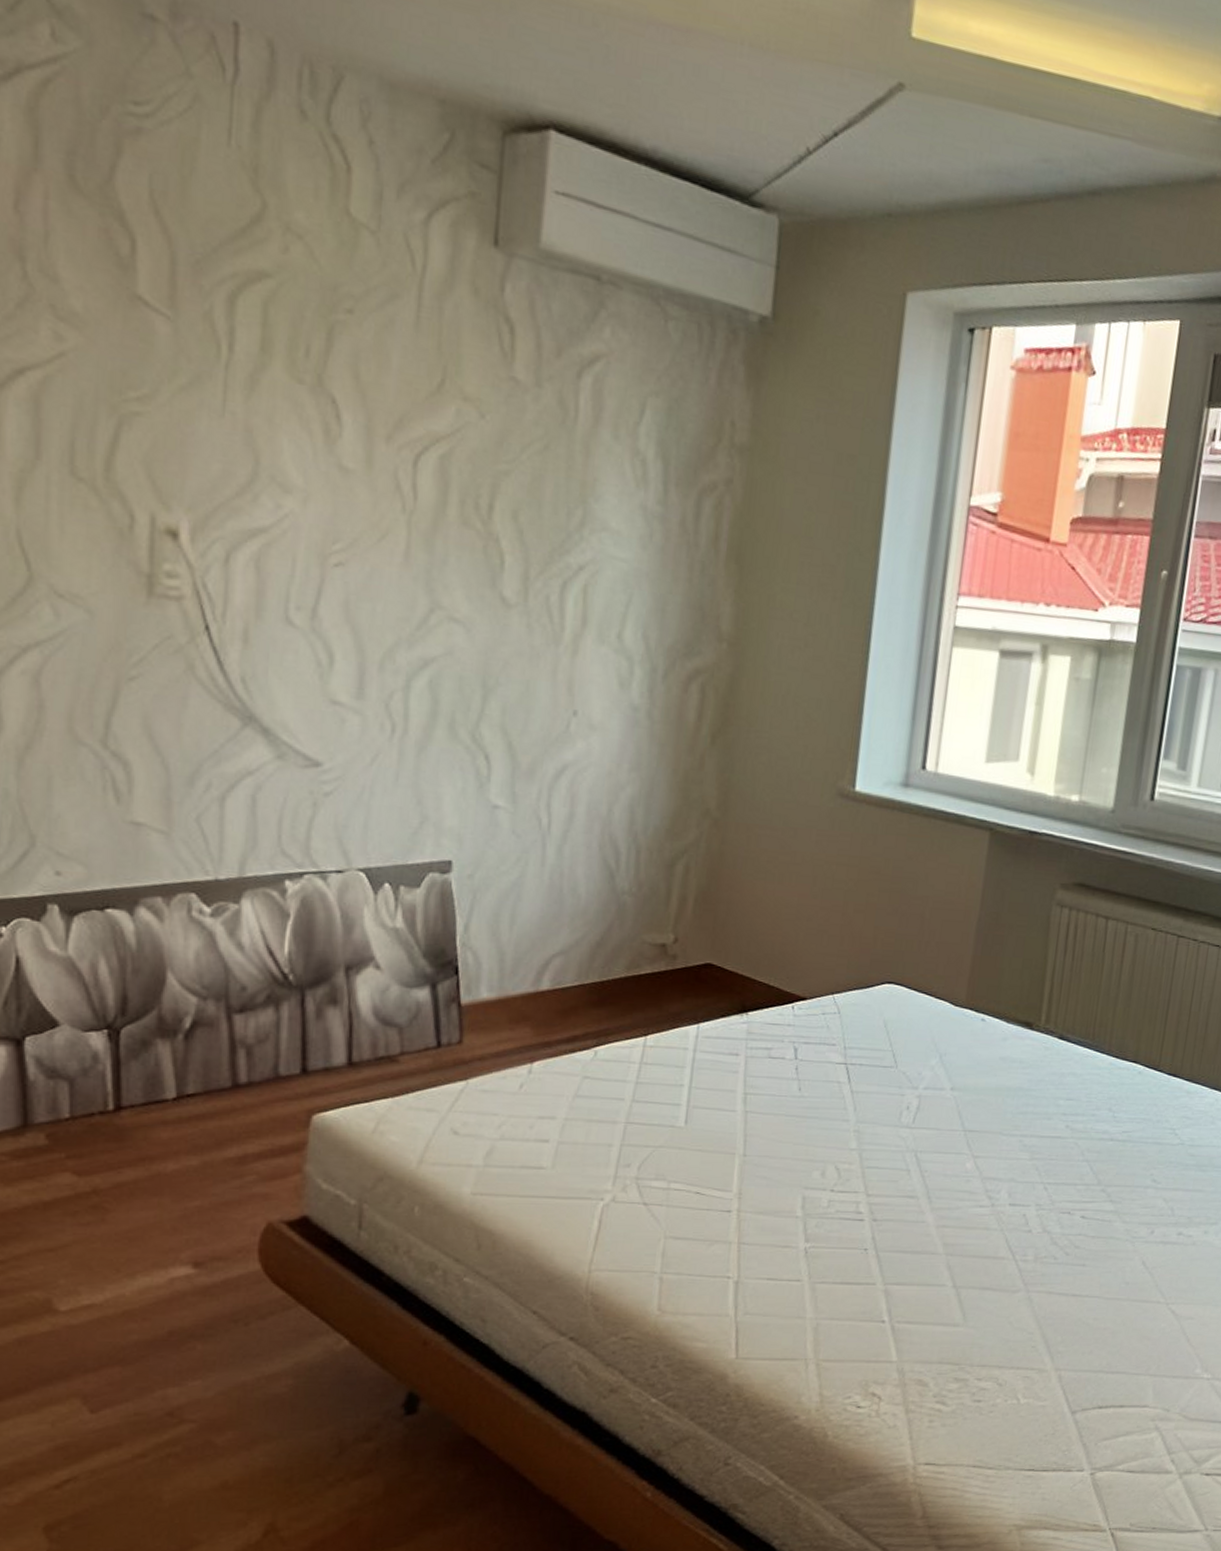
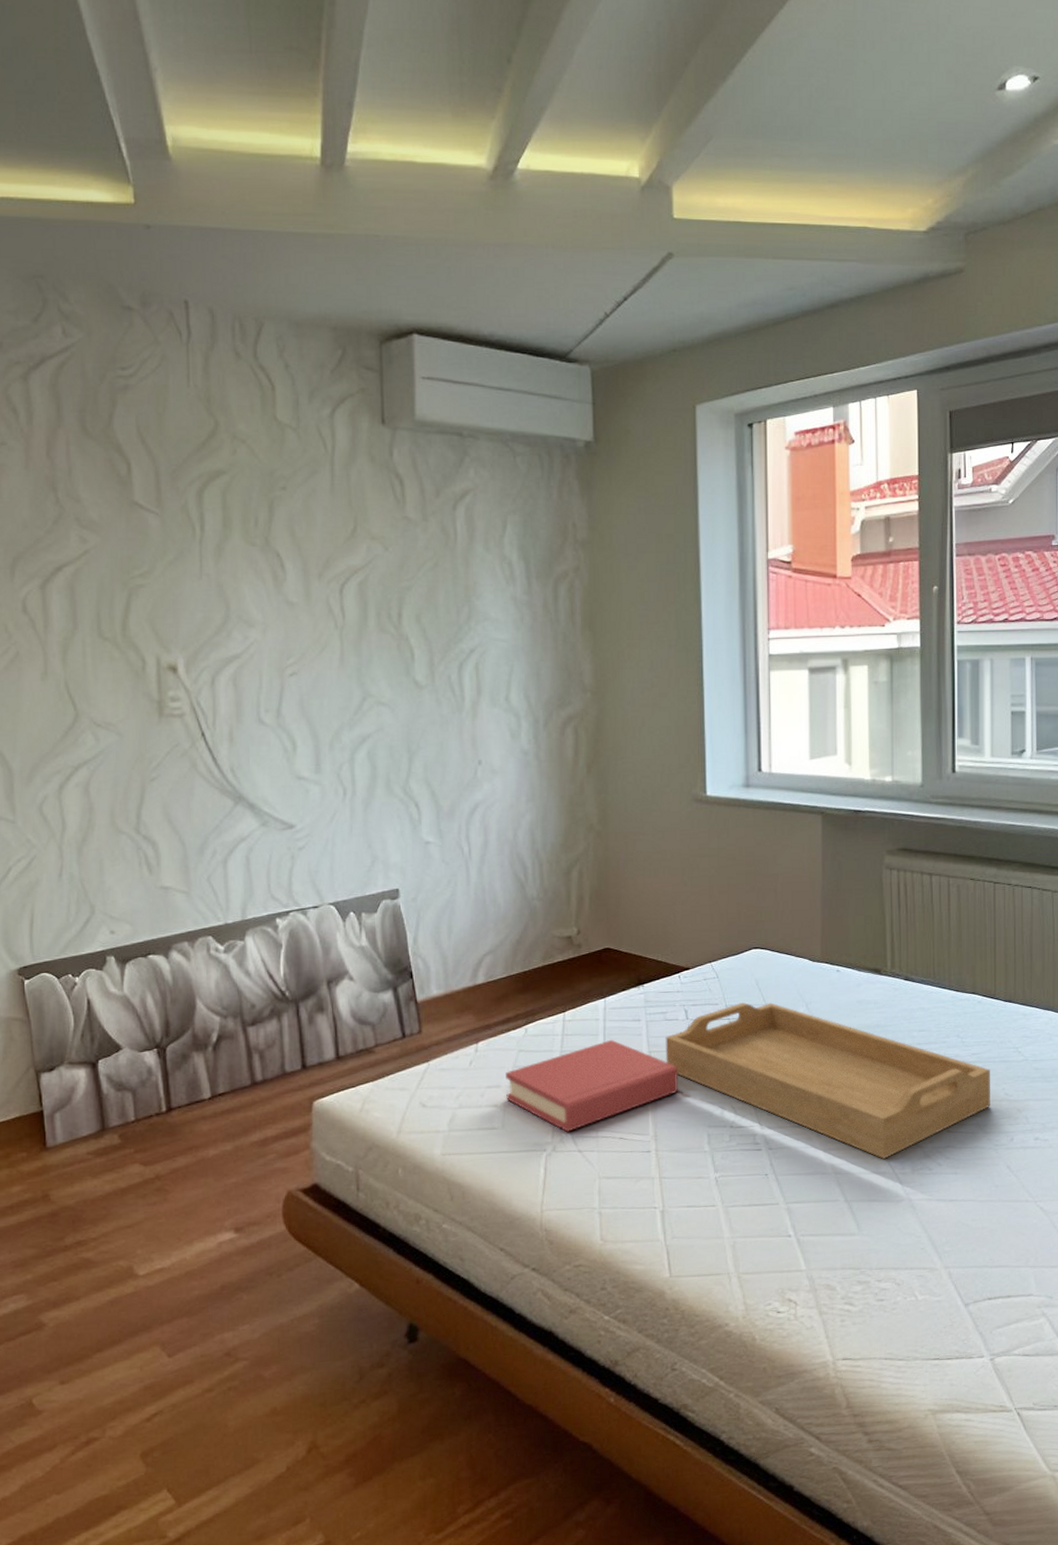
hardback book: none [561,1074,776,1180] -> present [506,1039,678,1132]
serving tray: none [763,1046,1140,1242] -> present [665,1002,990,1159]

